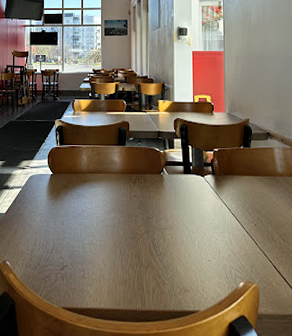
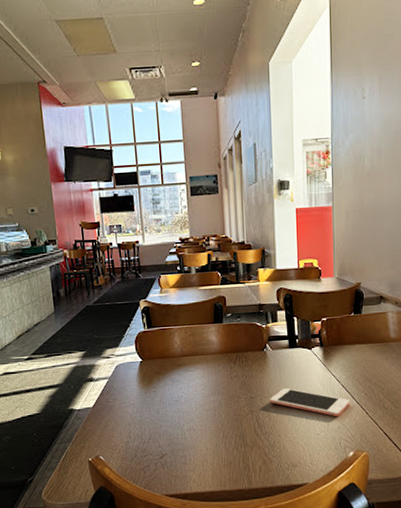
cell phone: none [165,211,240,245] -> present [270,387,350,417]

